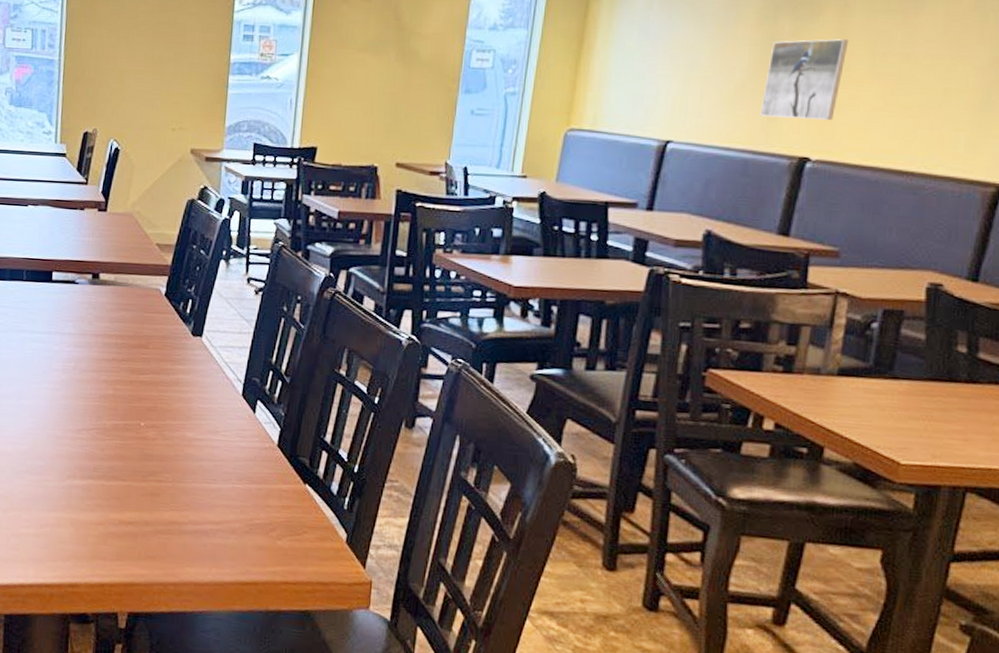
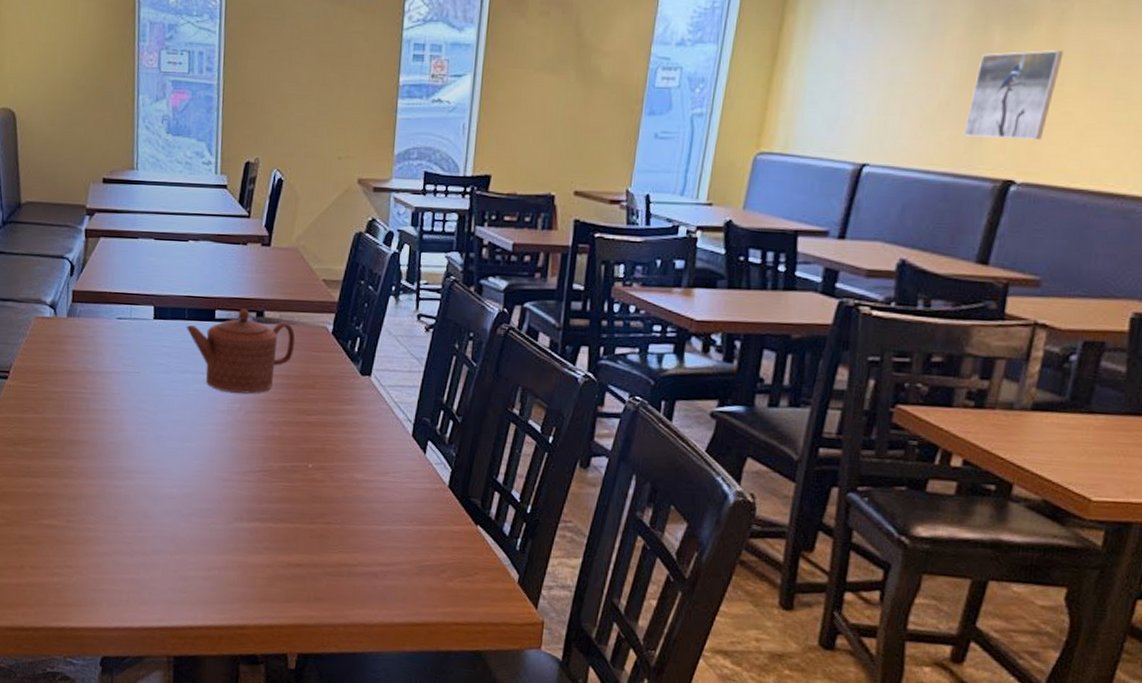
teapot: none [24,270,130,353] -> present [186,308,296,394]

